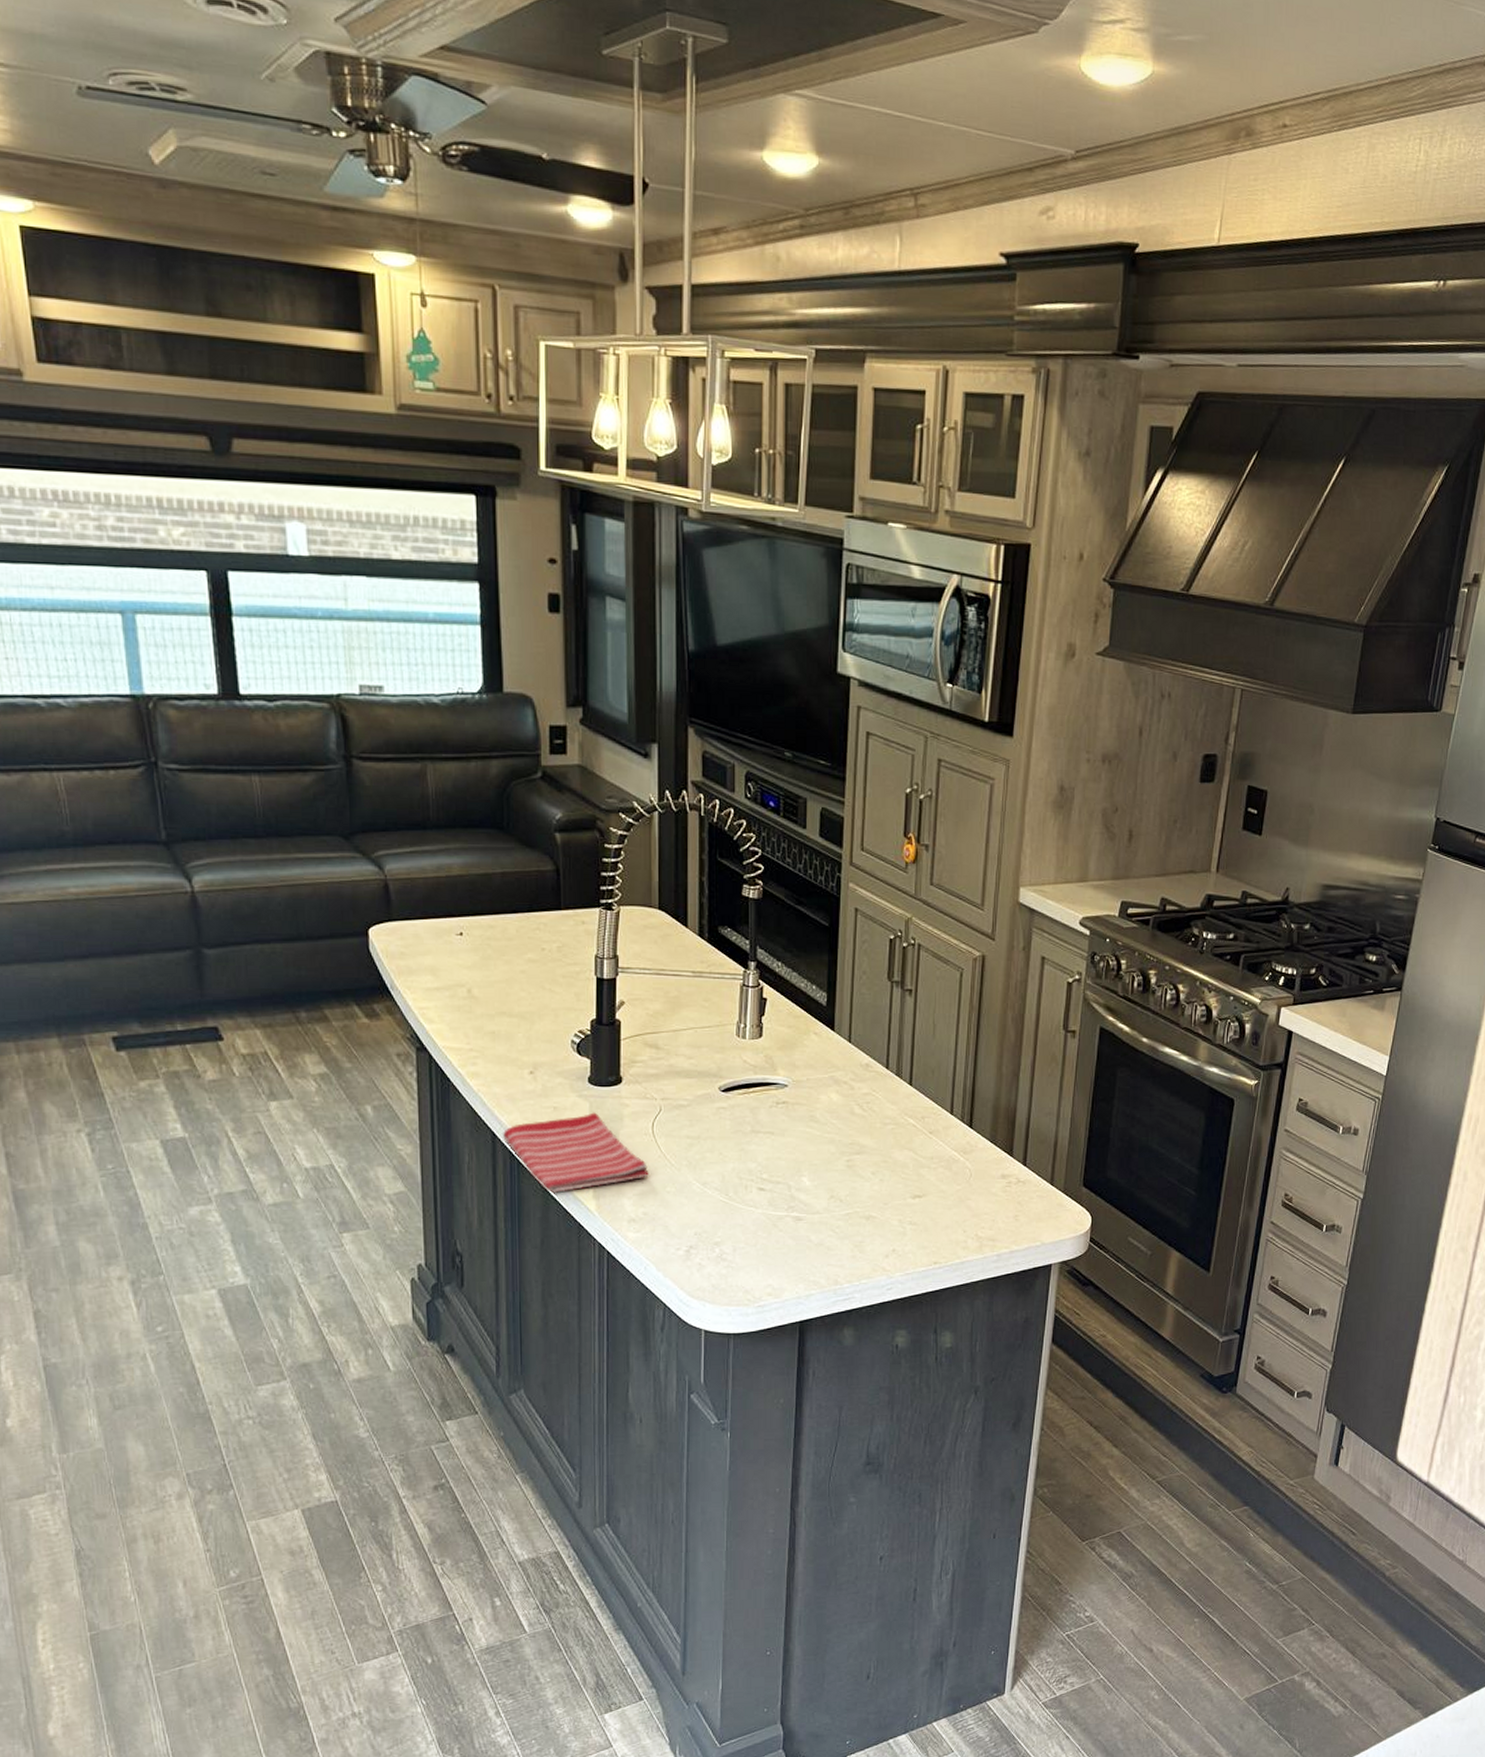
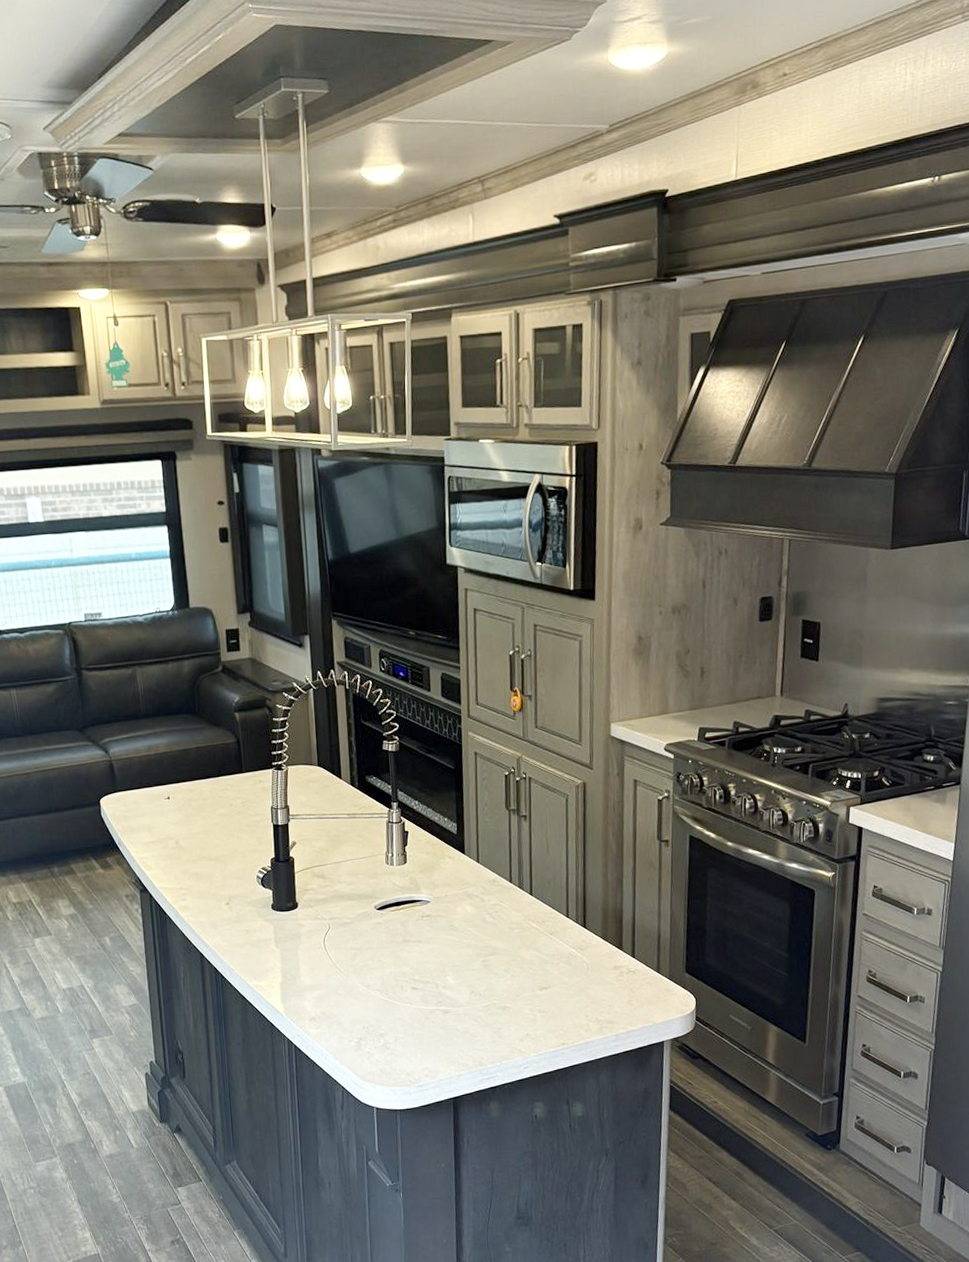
dish towel: present [503,1112,649,1194] -> none [209,932,324,1000]

